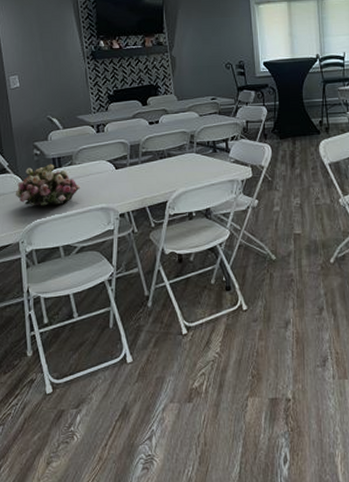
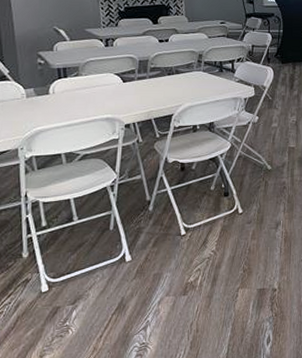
flower arrangement: present [15,164,81,206] -> none [15,74,87,114]

